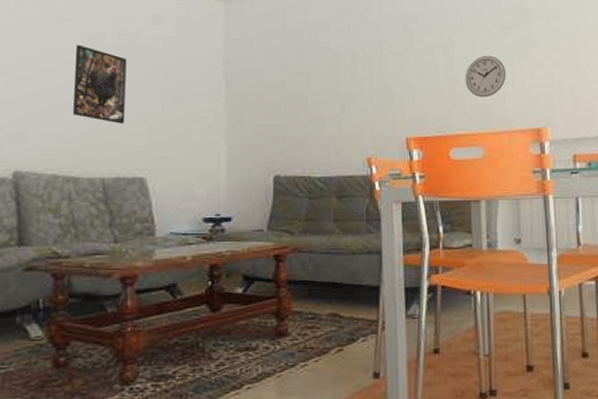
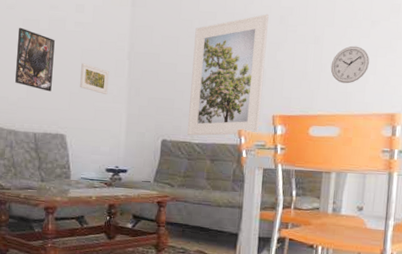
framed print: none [163,86,201,124] -> present [80,63,109,94]
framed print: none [305,22,392,168] -> present [187,13,269,136]

